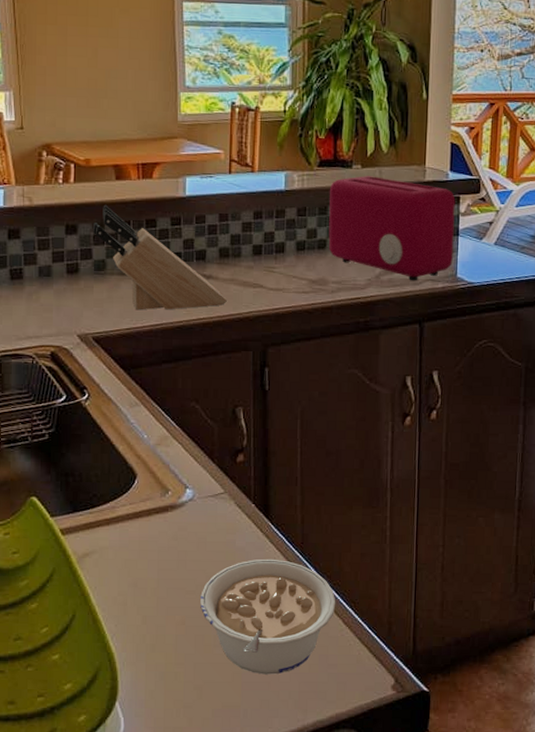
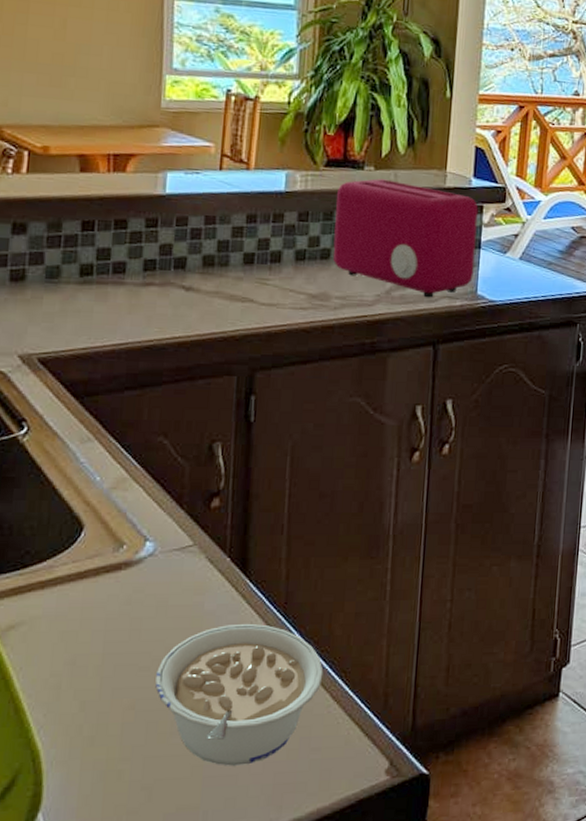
knife block: present [93,206,227,310] -> none [47,202,209,327]

